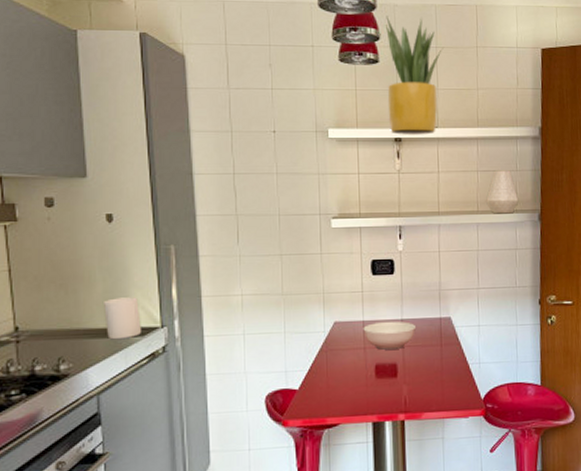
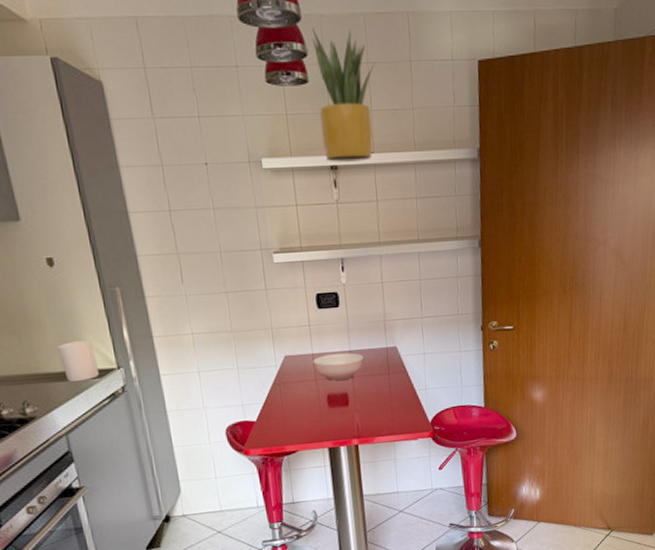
vase: present [486,170,519,214] -> none [426,196,459,242]

